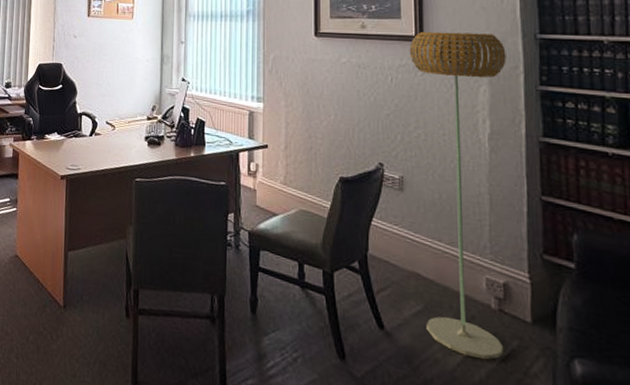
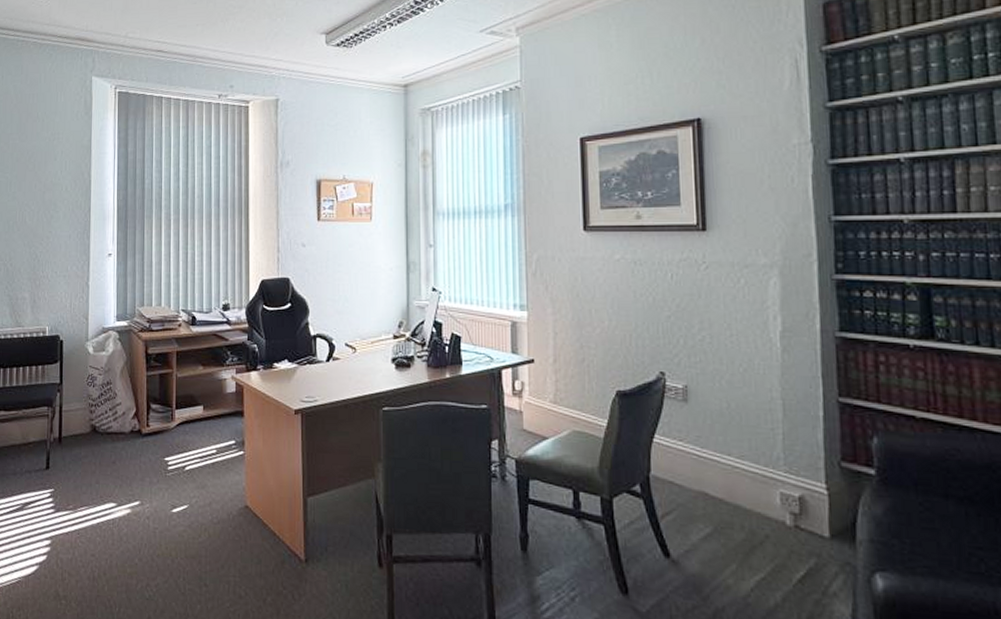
floor lamp: present [409,31,506,360] -> none [690,218,801,582]

